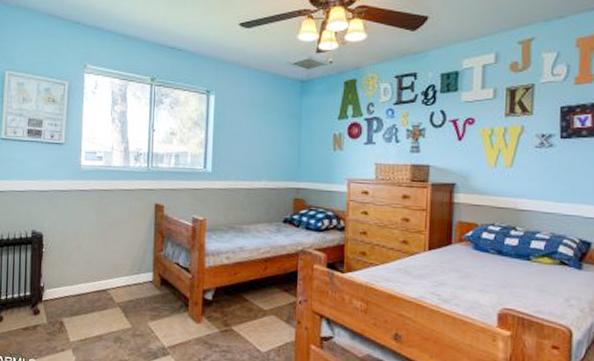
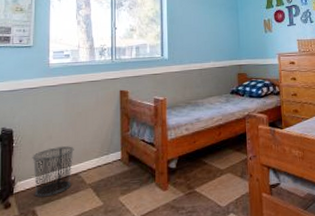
waste bin: none [61,258,104,310] -> present [32,146,74,197]

